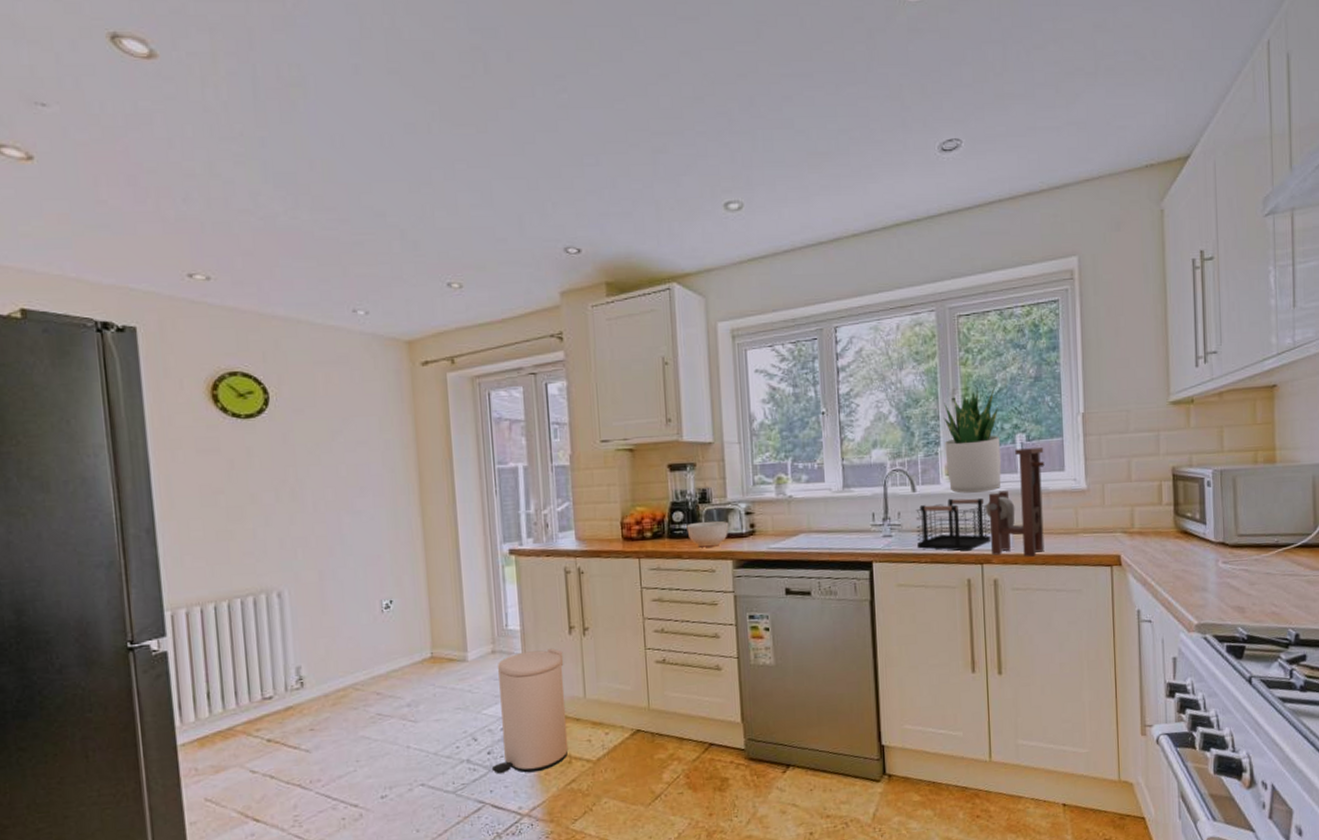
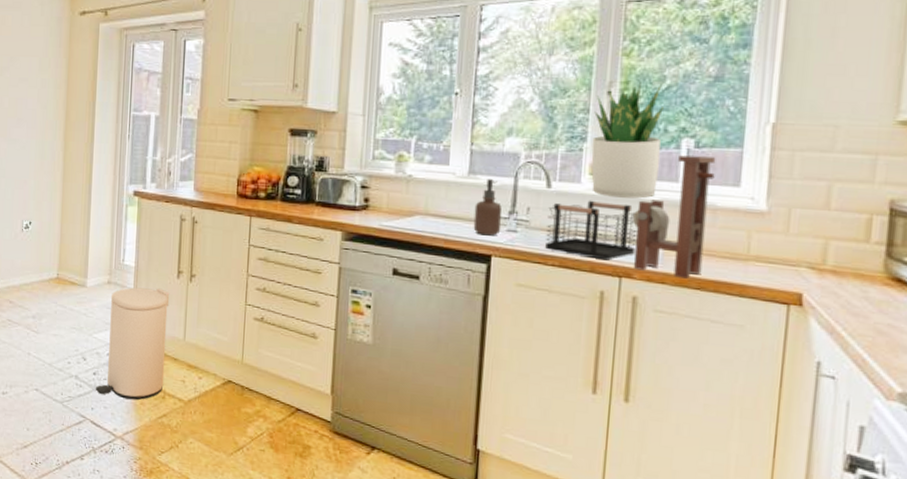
bowl: present [686,520,729,548] -> none [300,189,343,216]
soap dispenser: none [852,490,878,544] -> present [473,179,503,236]

